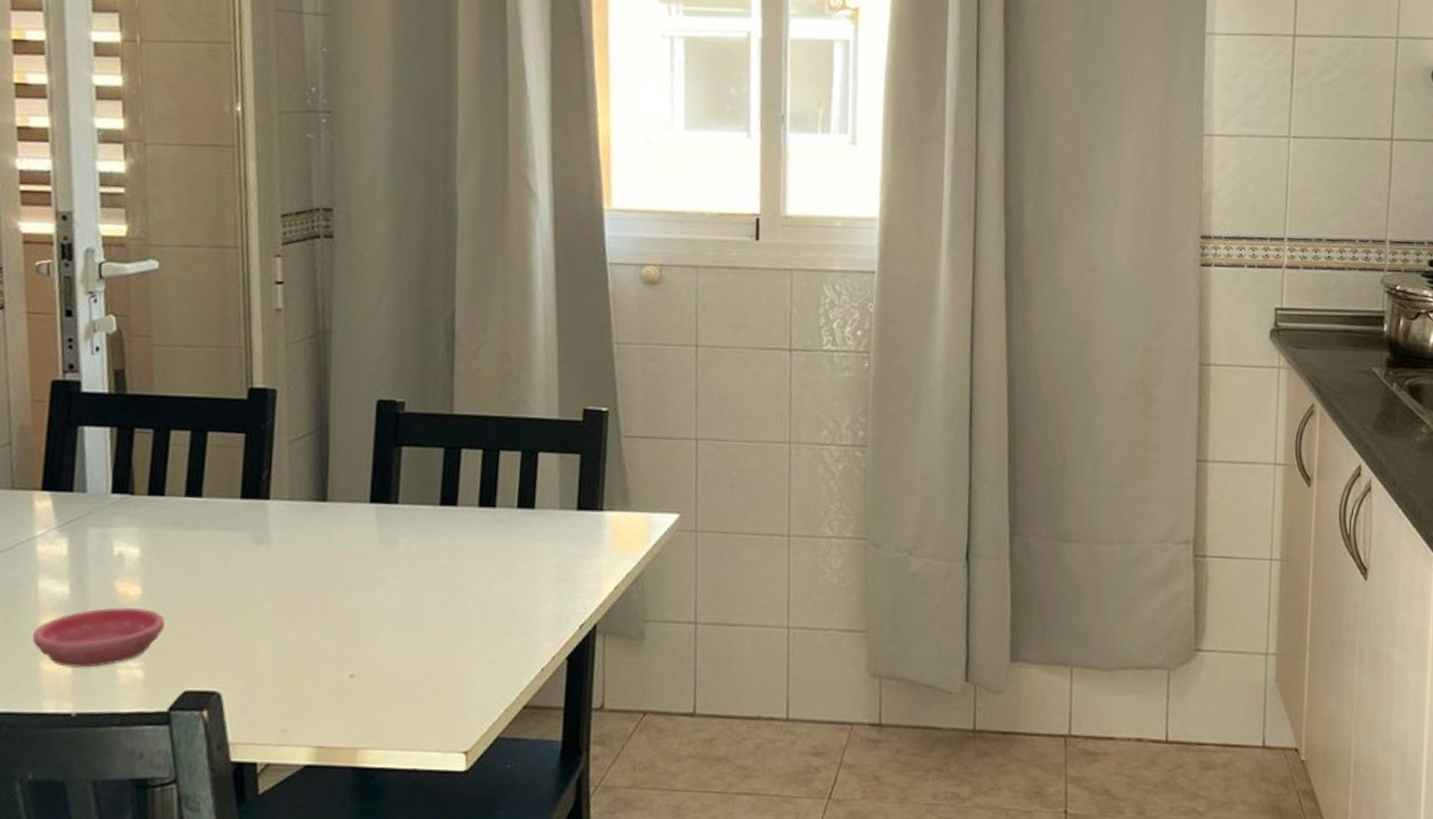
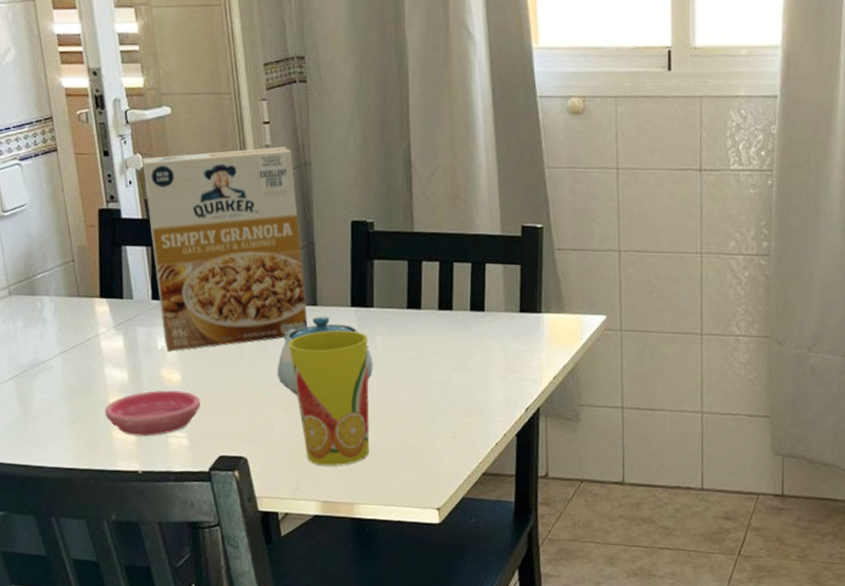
cereal box: none [115,311,314,558] -> present [142,147,308,352]
teapot: none [269,514,394,613] -> present [277,316,373,396]
cup: none [287,531,390,701] -> present [289,330,370,466]

